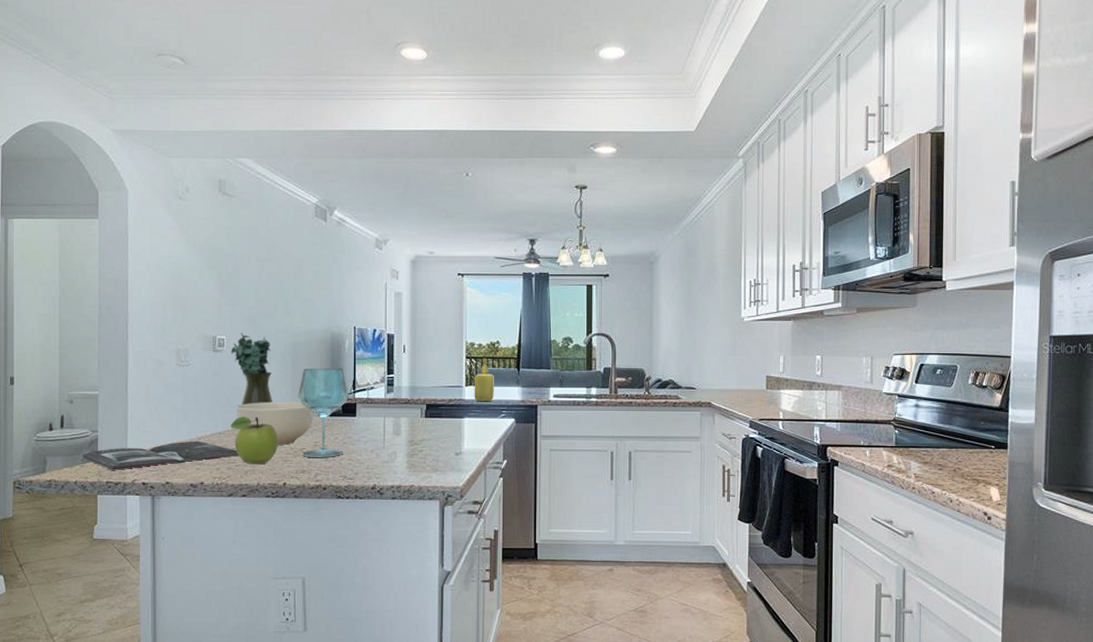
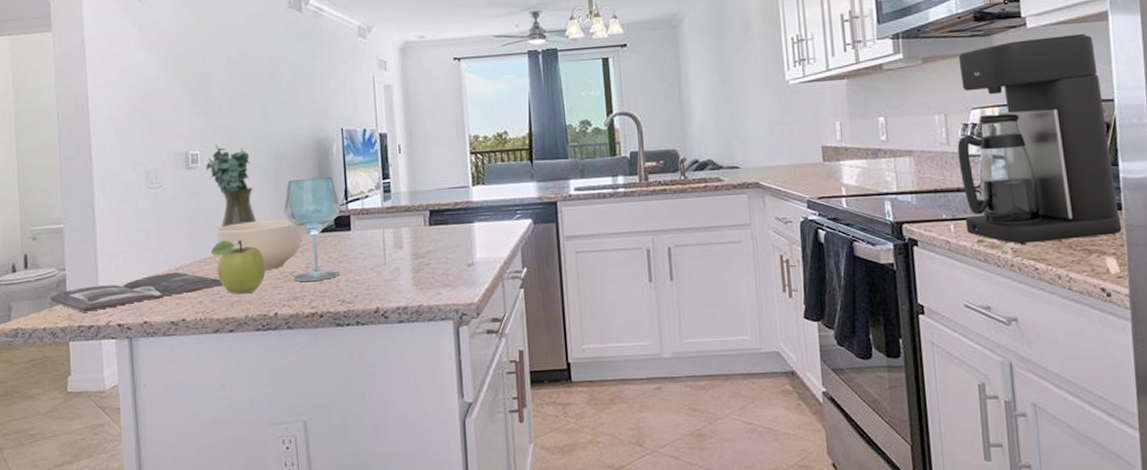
soap dispenser: present [474,358,495,402] -> none [481,152,507,203]
coffee maker: none [878,298,1006,471] -> present [957,33,1122,244]

